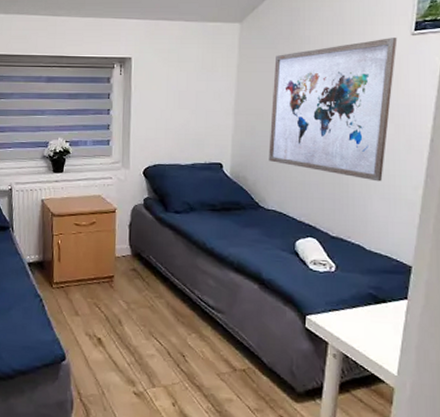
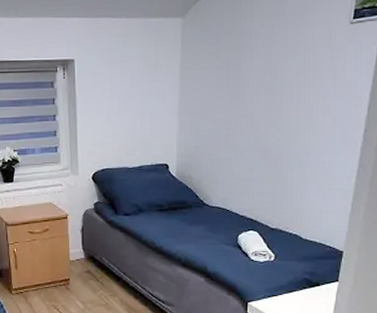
wall art: present [268,38,398,182] -> none [212,27,337,174]

